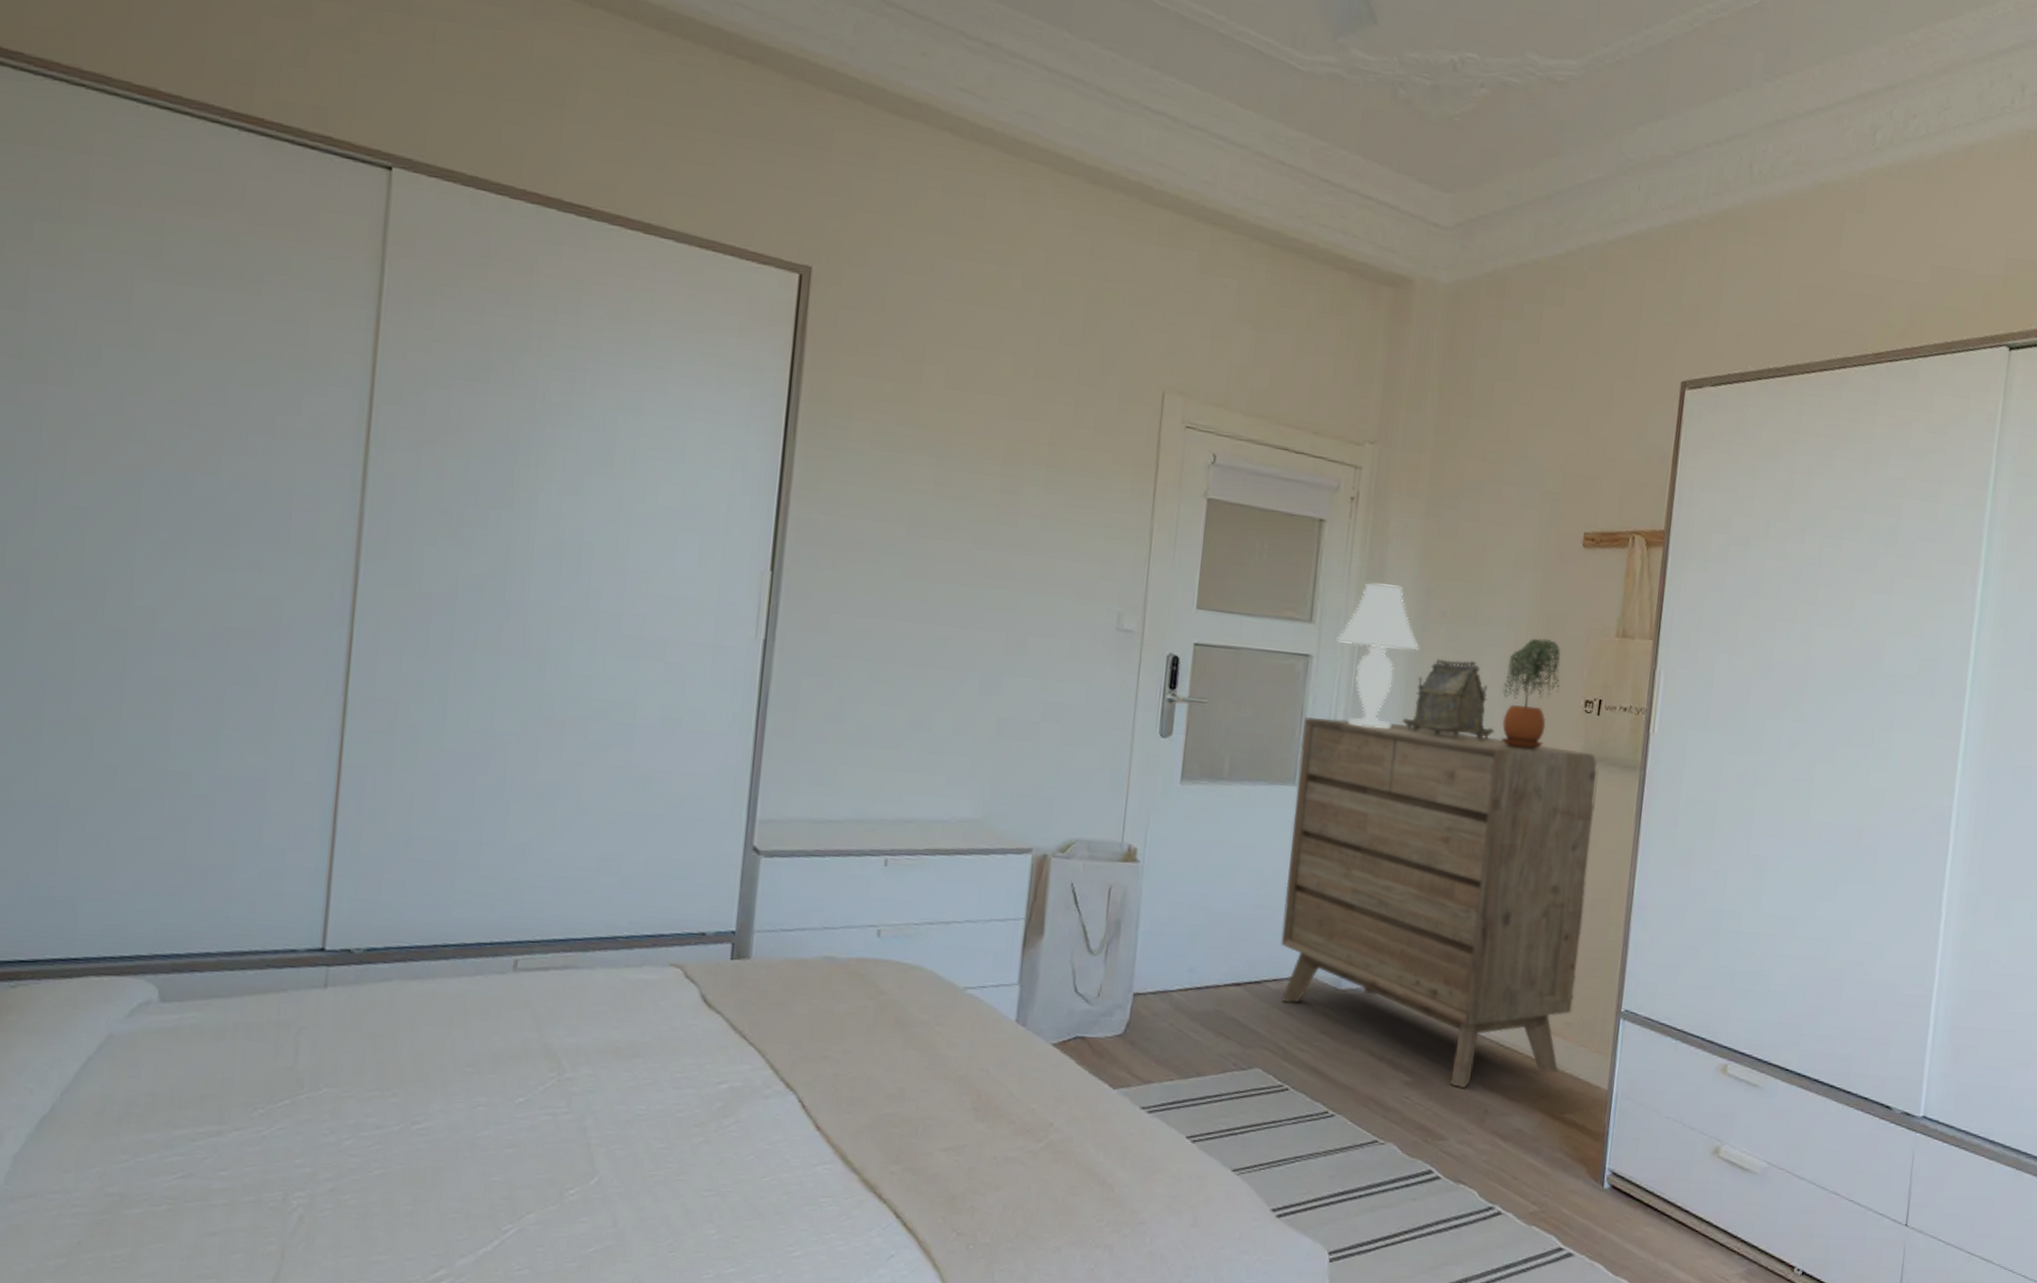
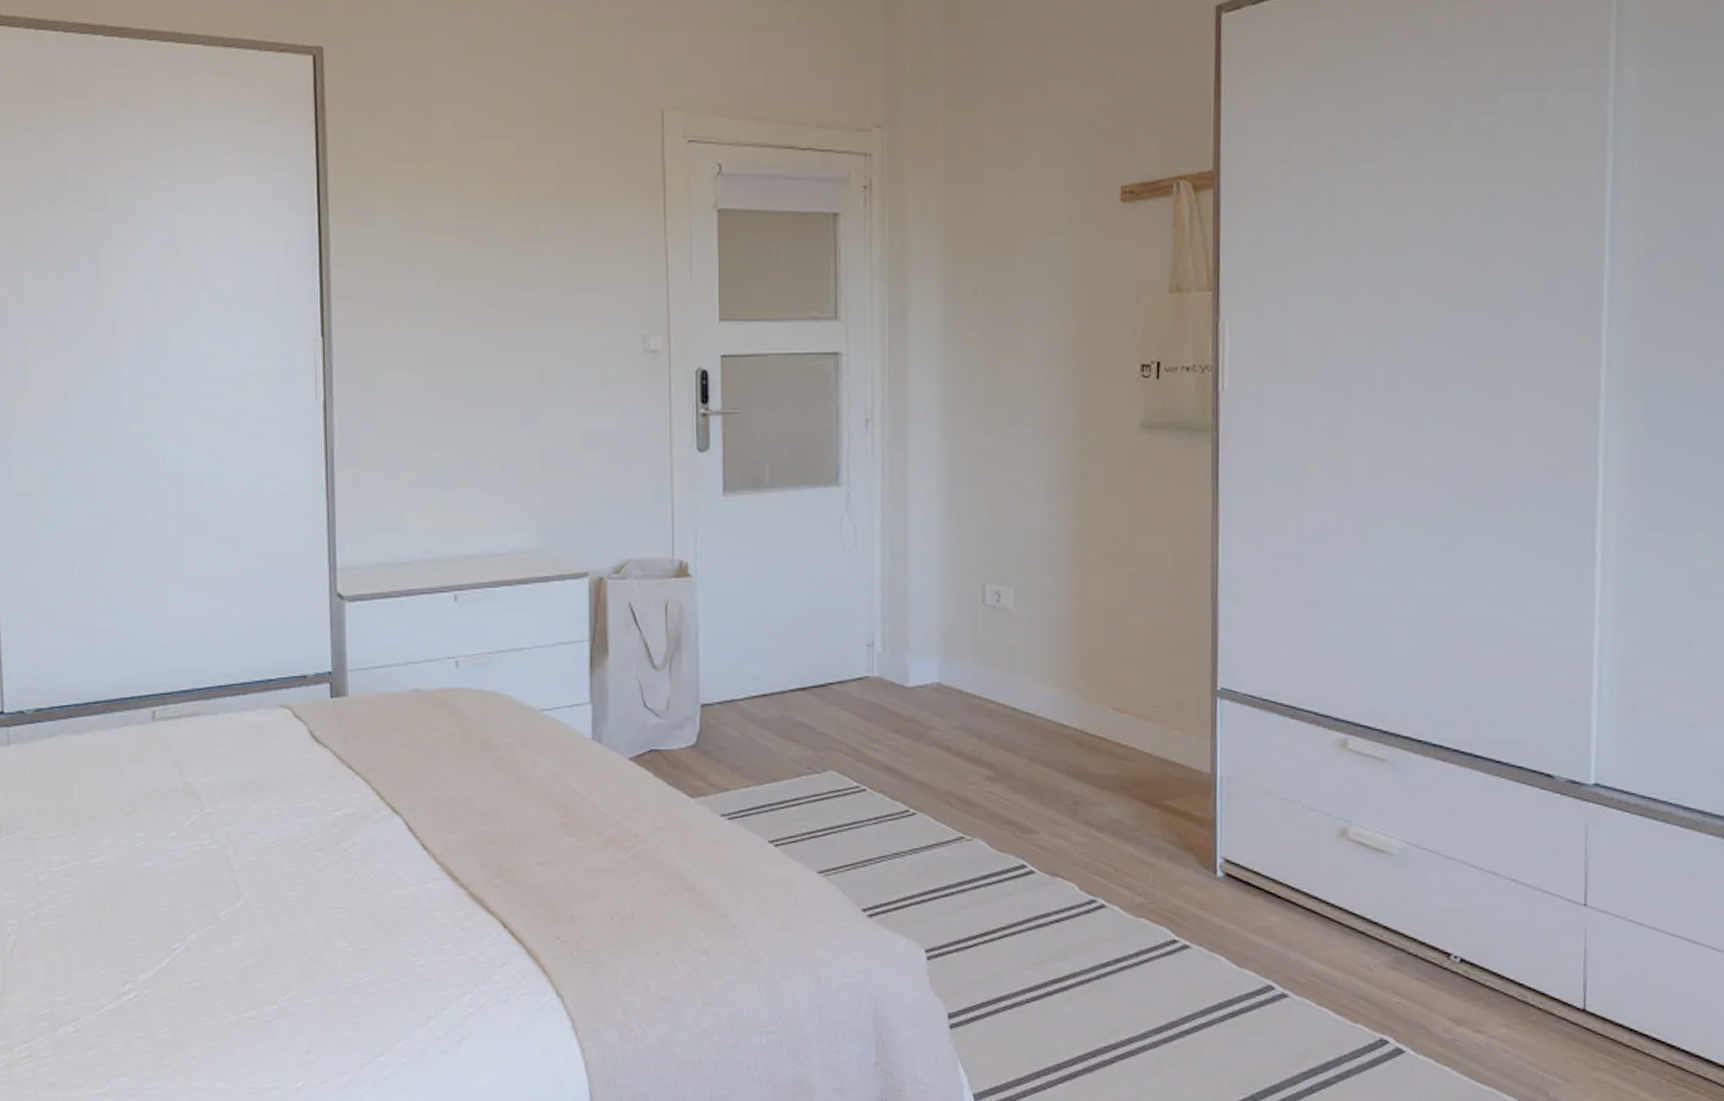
dresser: present [1281,717,1599,1088] -> none [839,412,1164,779]
table lamp: present [1336,583,1419,728] -> none [865,270,953,418]
decorative box: present [1402,658,1495,741] -> none [943,338,1044,420]
potted plant: present [1501,638,1561,750] -> none [1048,305,1111,424]

